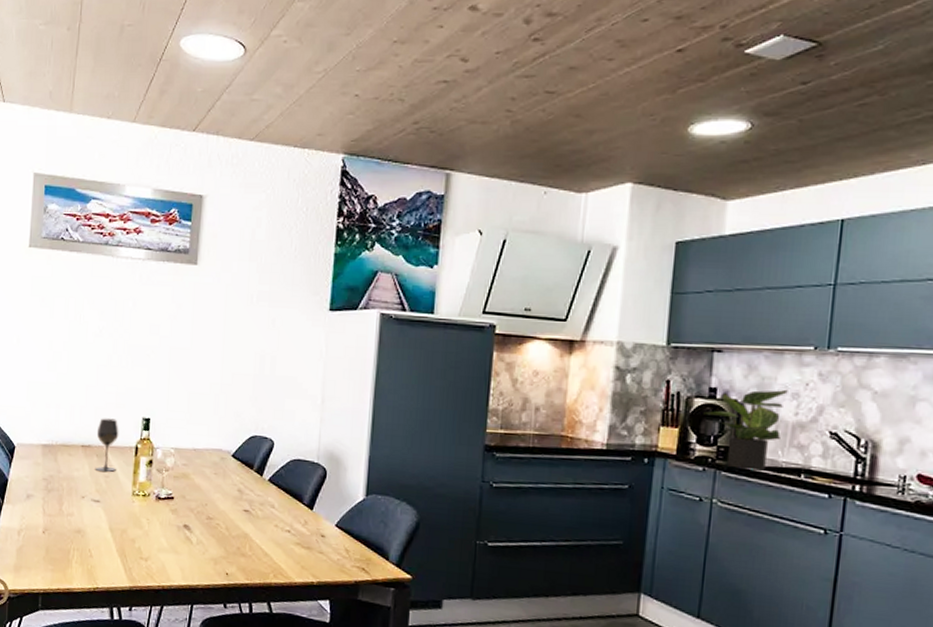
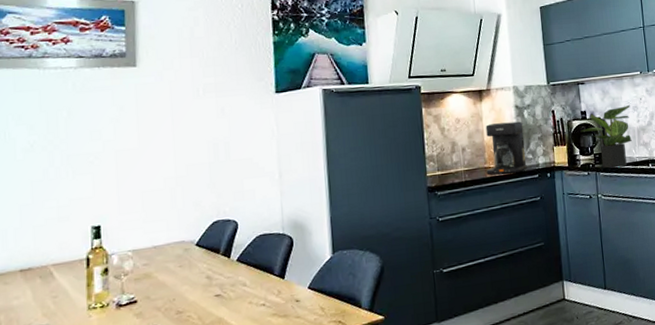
wineglass: present [95,418,119,472] -> none [37,234,66,293]
coffee maker: none [562,384,622,451] -> present [485,121,527,175]

